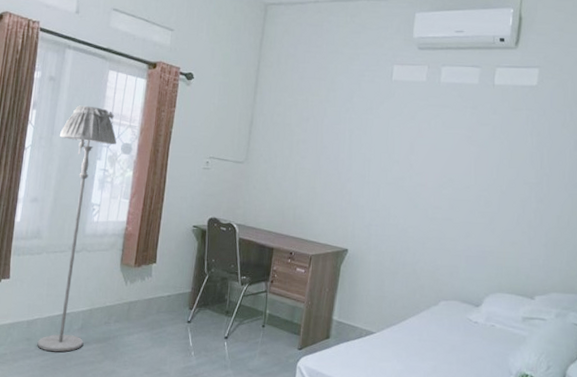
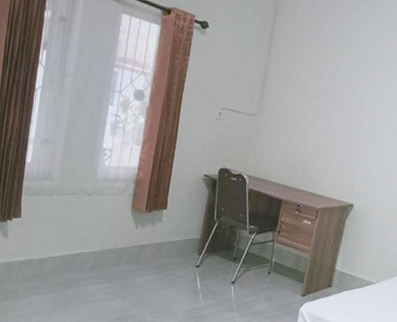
floor lamp: present [37,105,117,352] -> none [49,48,130,290]

